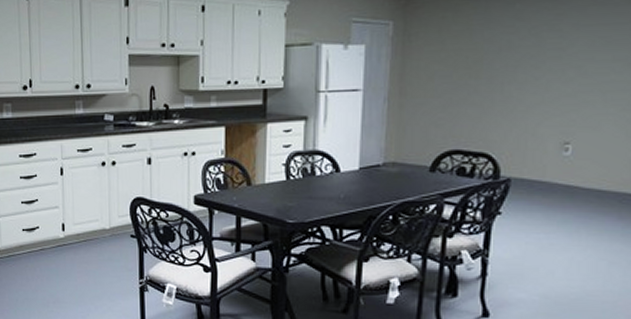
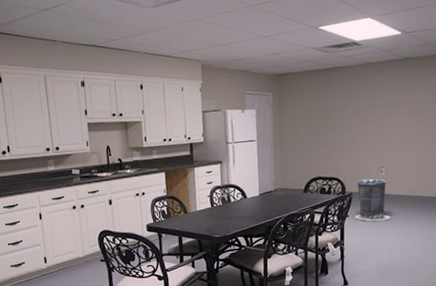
trash can: none [510,159,575,228] -> present [354,178,391,222]

